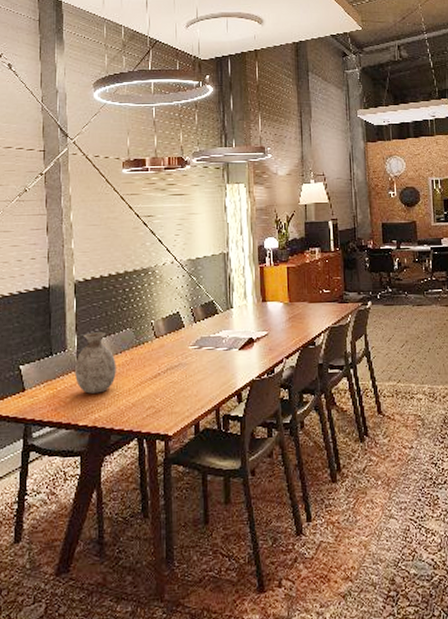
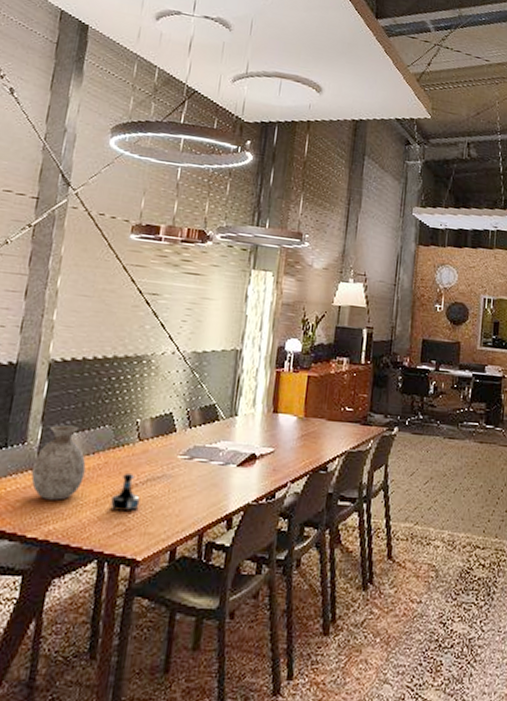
tequila bottle: none [141,365,164,397] -> present [110,472,141,512]

